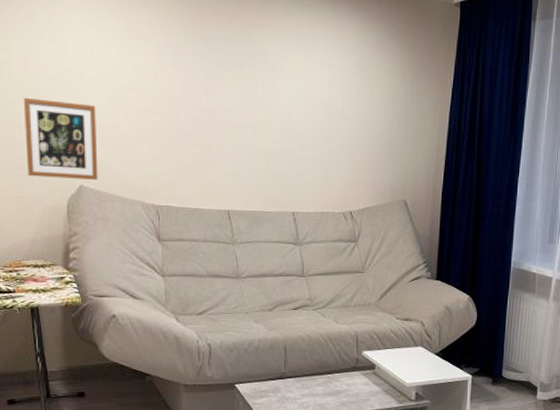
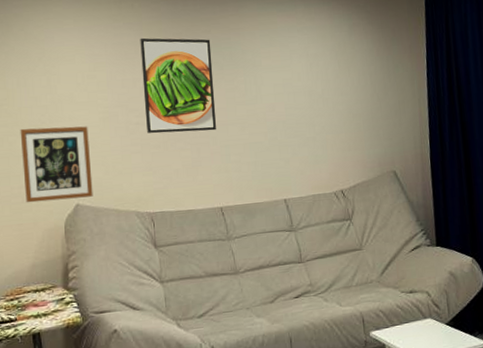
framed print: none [156,19,231,131] -> present [140,38,217,134]

